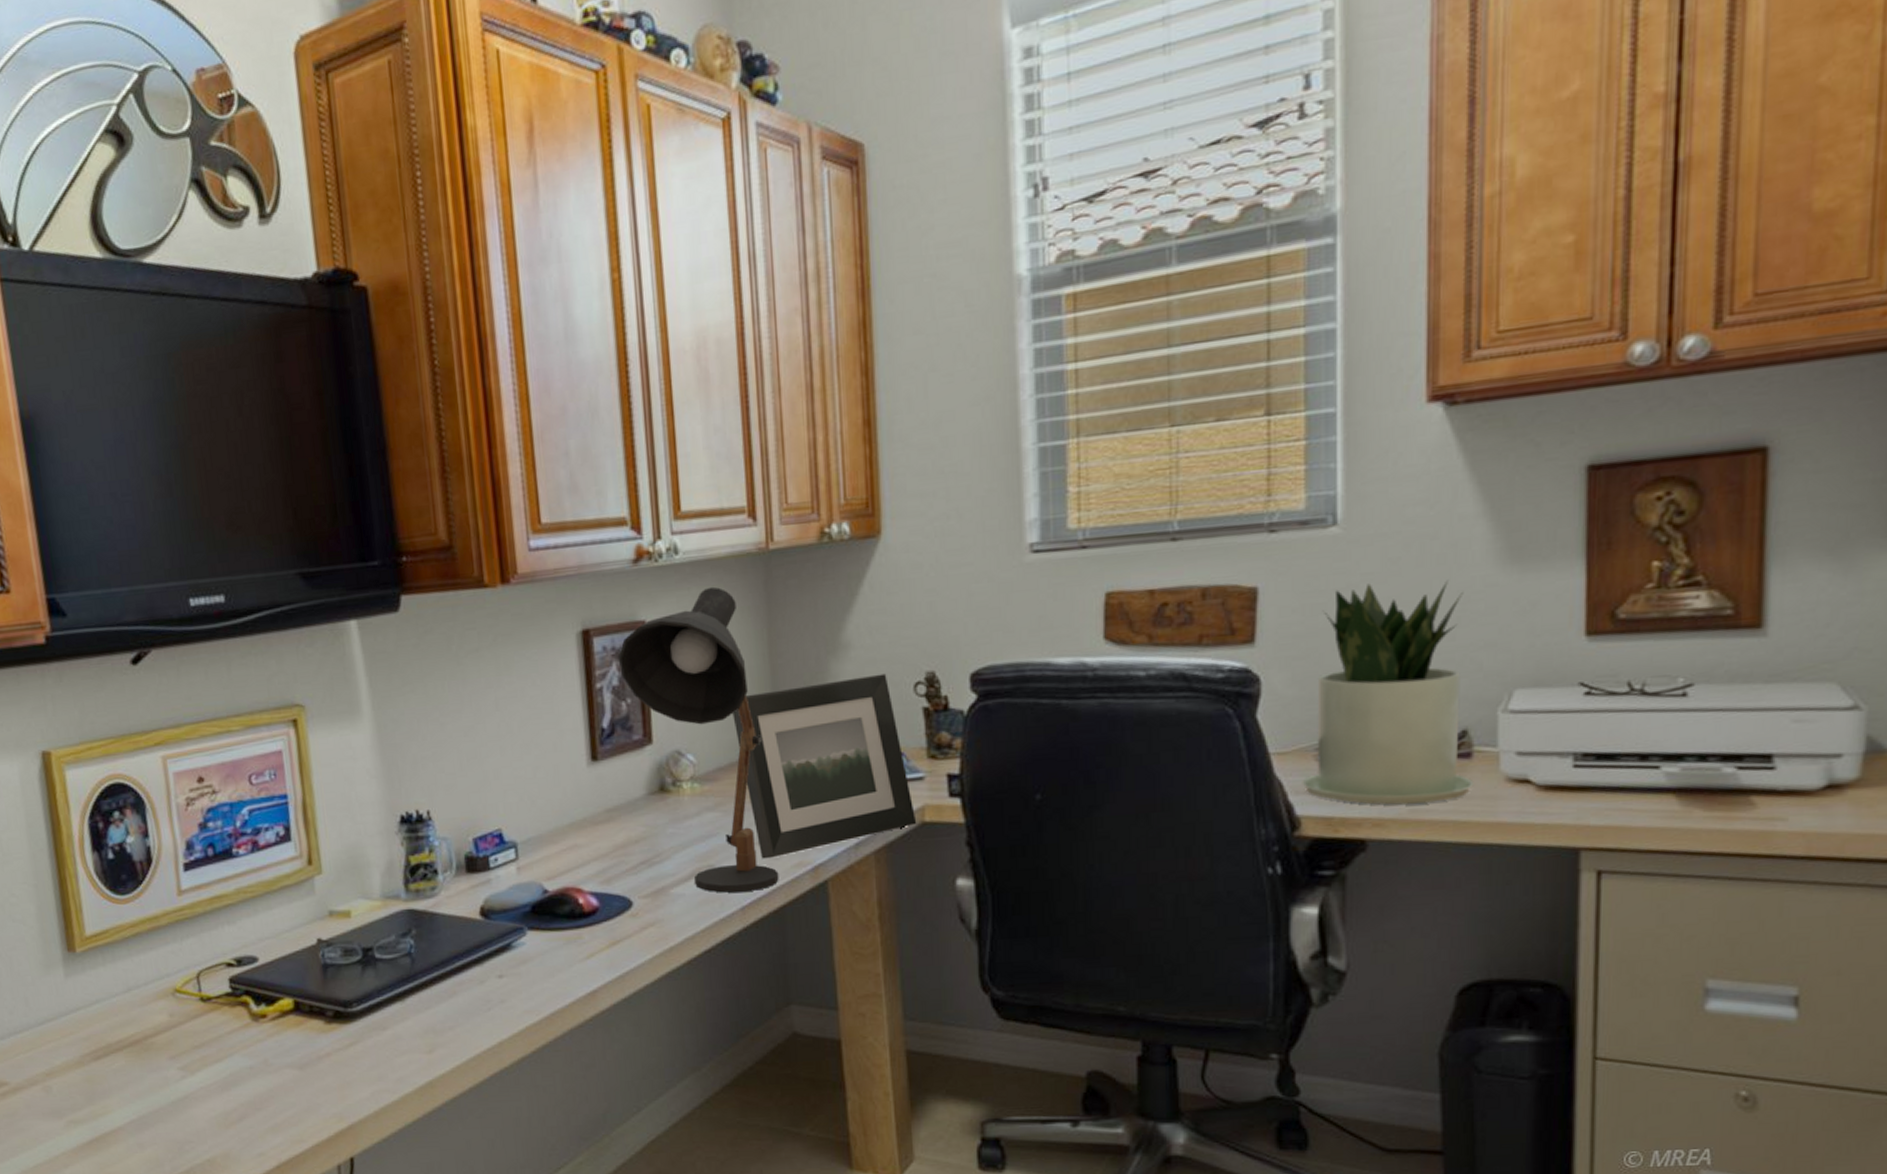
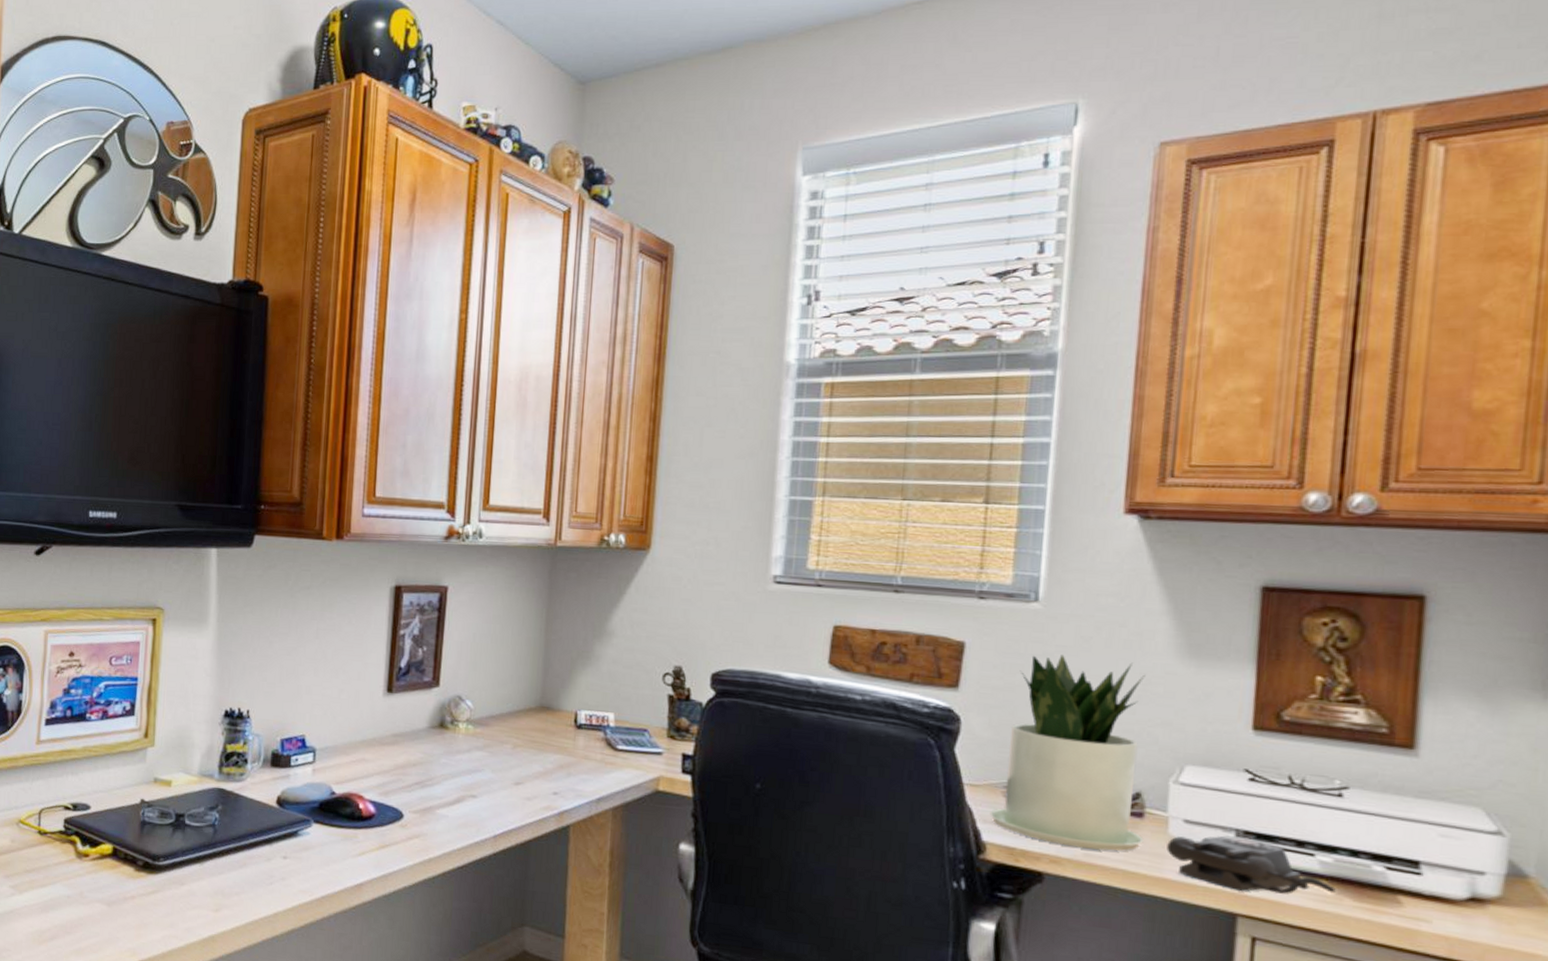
desk lamp: present [617,586,779,893] -> none [421,568,531,824]
picture frame: present [732,673,917,859] -> none [508,659,652,799]
telephone: none [1499,760,1684,823] -> present [1166,835,1336,895]

